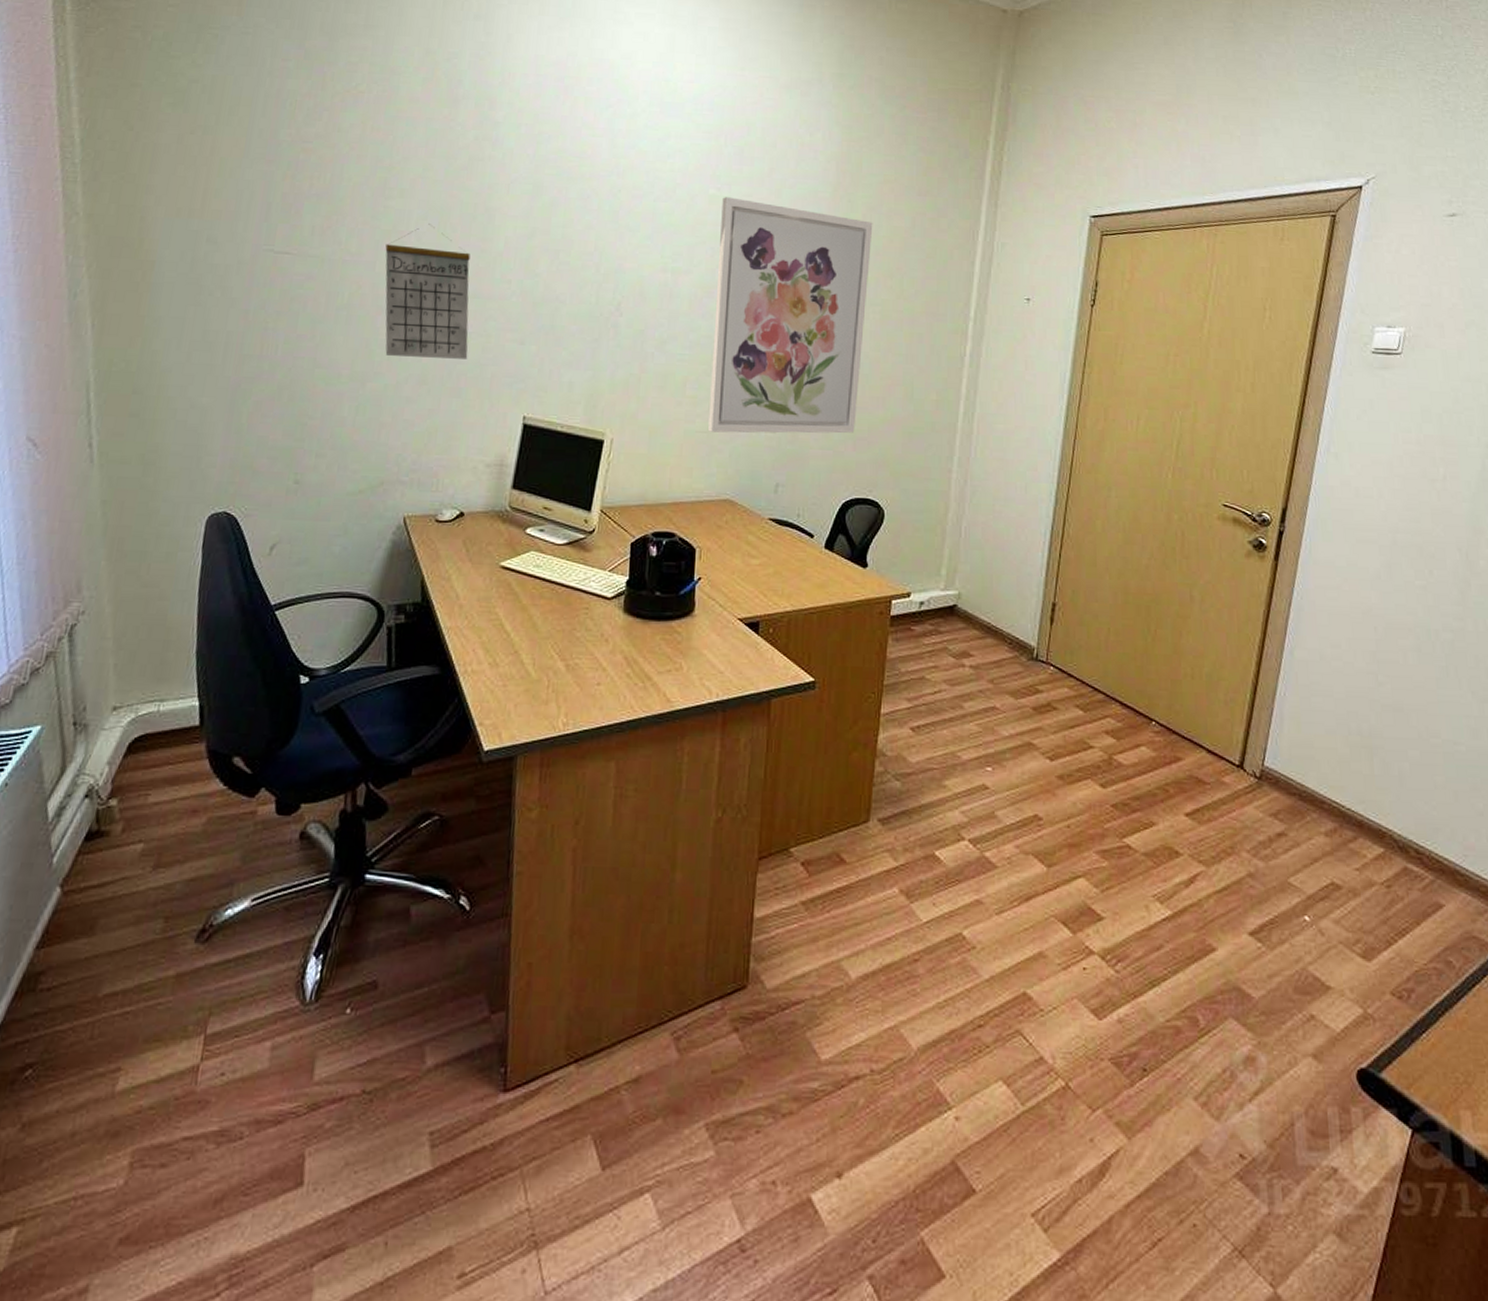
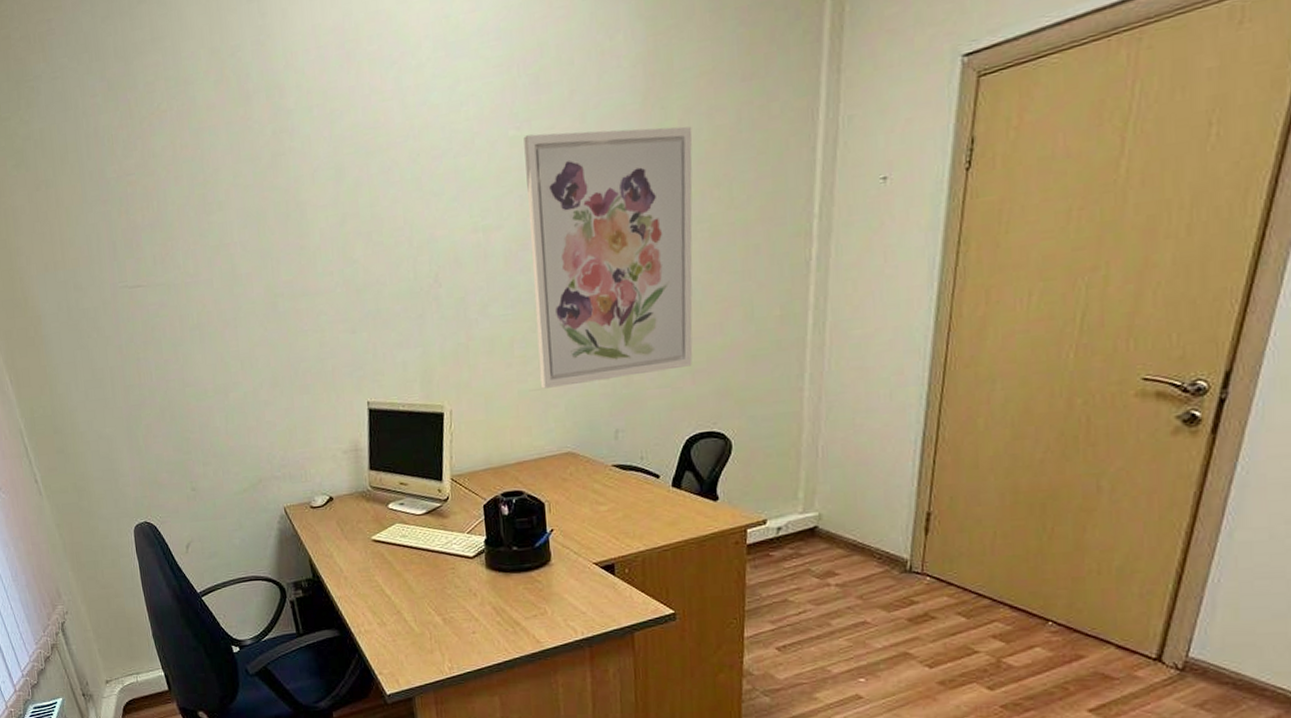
calendar: present [385,224,470,359] -> none [217,231,309,365]

